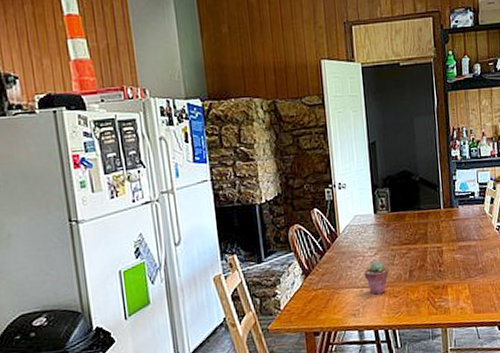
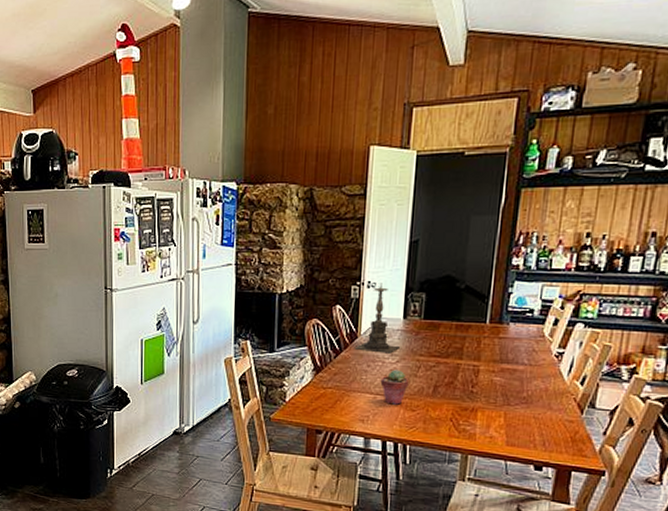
candle holder: none [336,183,375,248] -> present [354,283,400,352]

